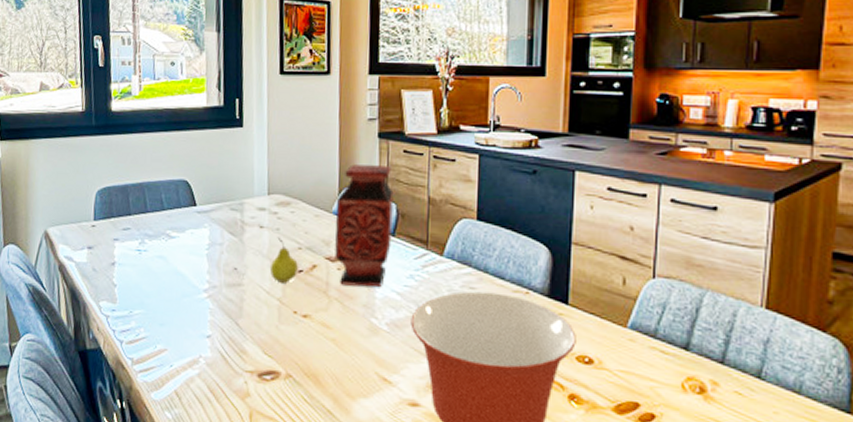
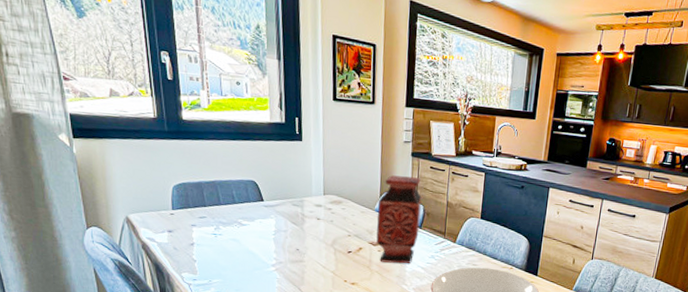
fruit: present [270,237,298,283] -> none [326,227,348,261]

